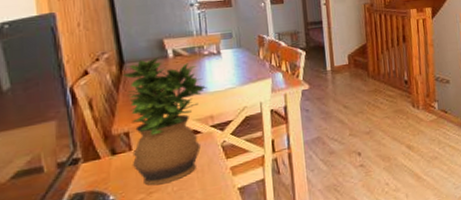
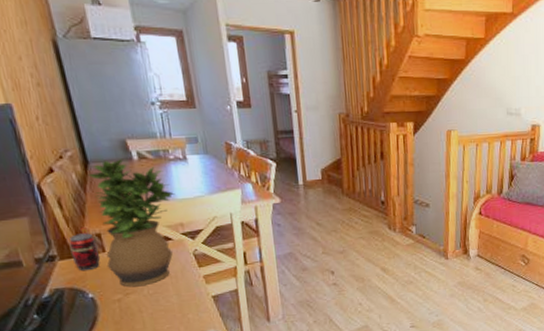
beverage can: none [95,126,127,173] -> present [69,226,101,271]

